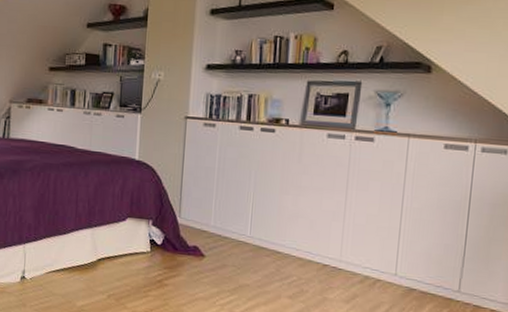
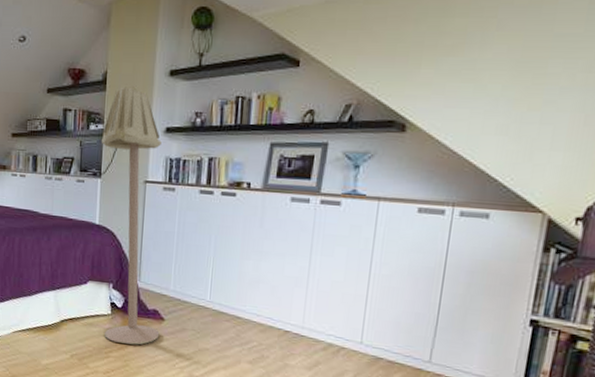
floor lamp: none [141,21,202,283] -> present [101,84,162,345]

